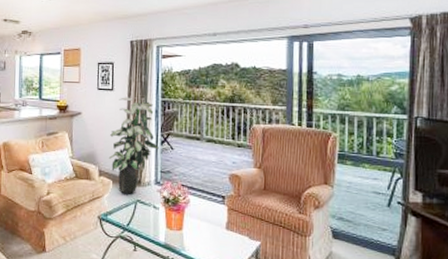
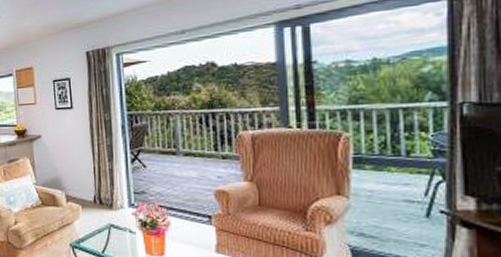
indoor plant: present [108,97,159,194] -> none [74,114,130,219]

